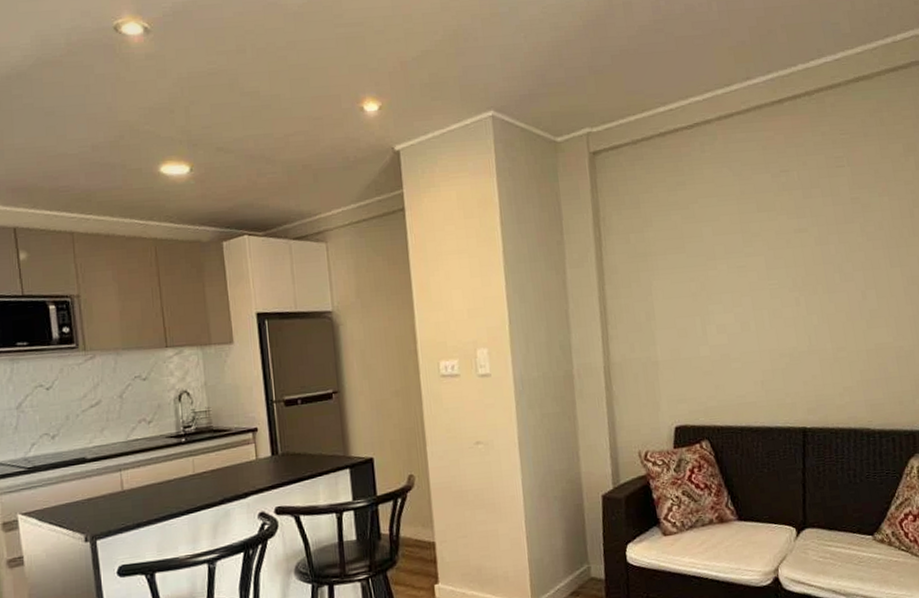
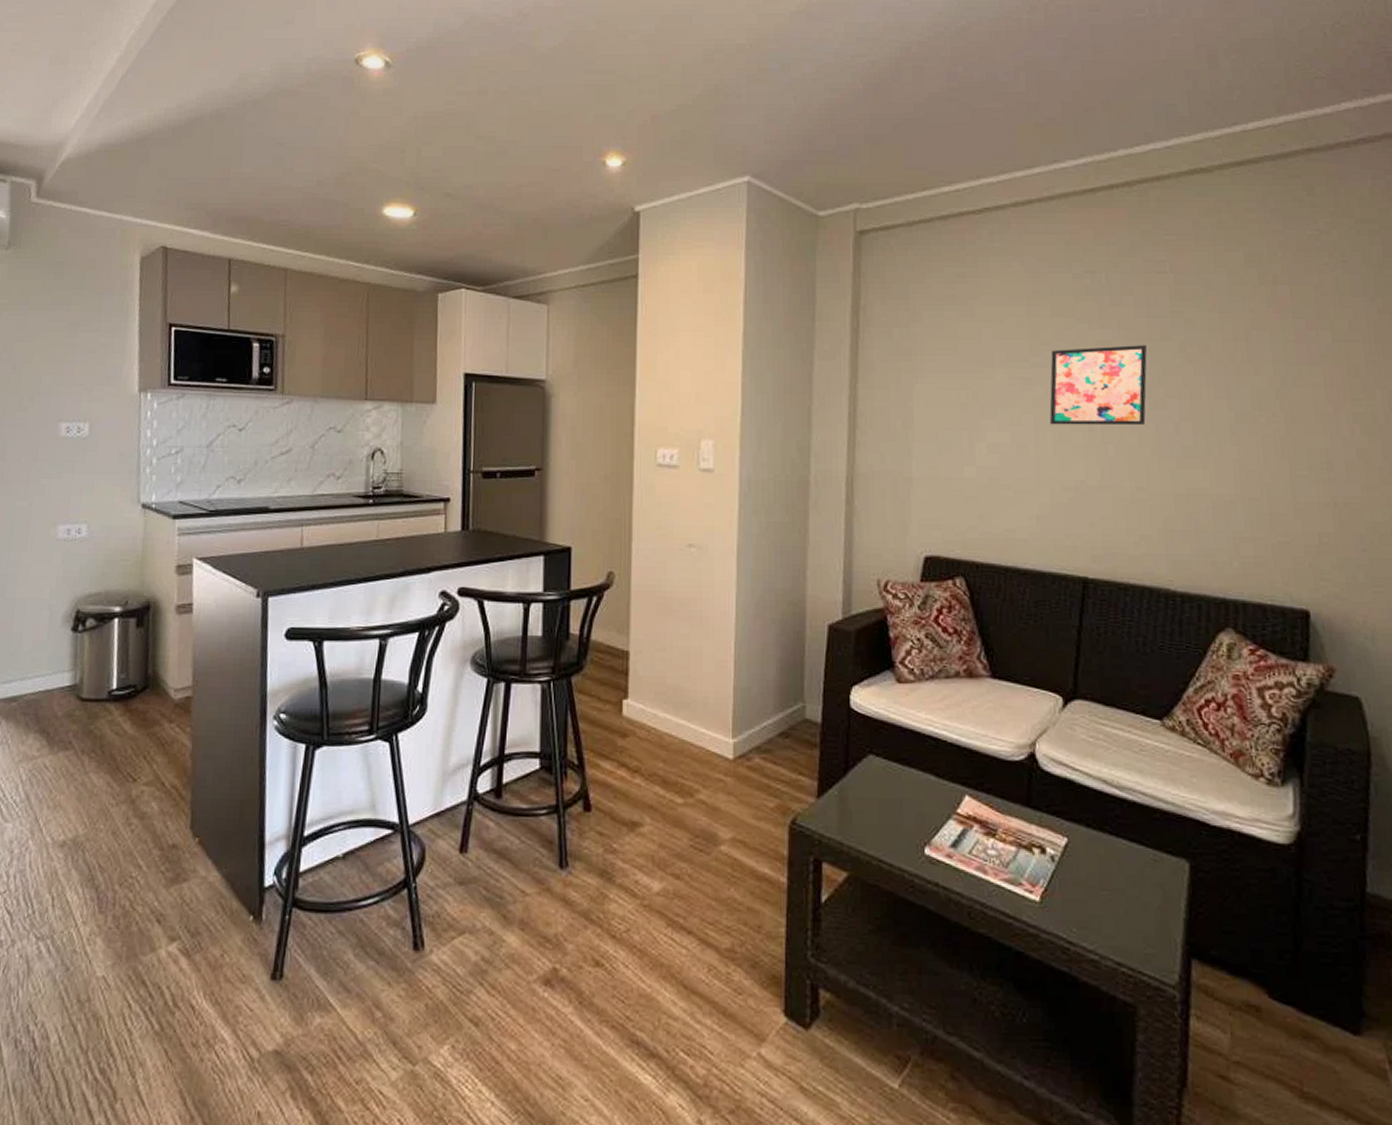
wall art: none [760,229,840,304] -> present [1049,345,1147,426]

